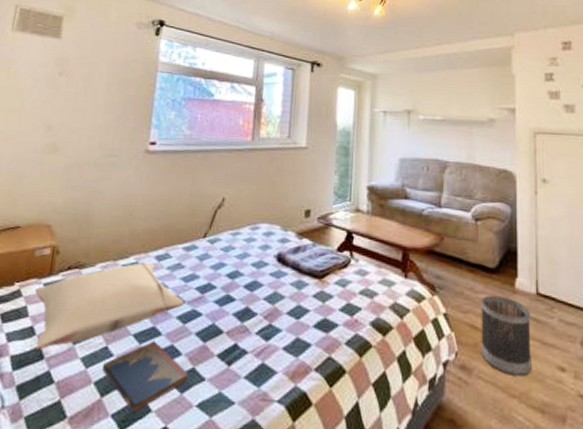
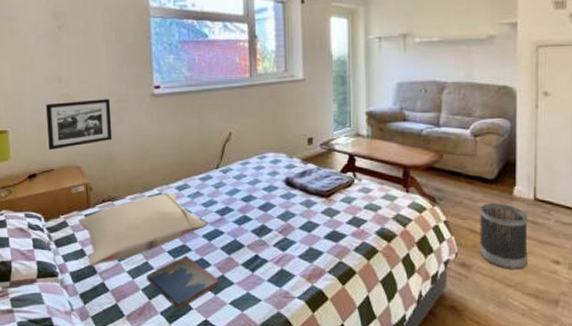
picture frame: none [20,151,100,204] -> present [45,99,113,150]

